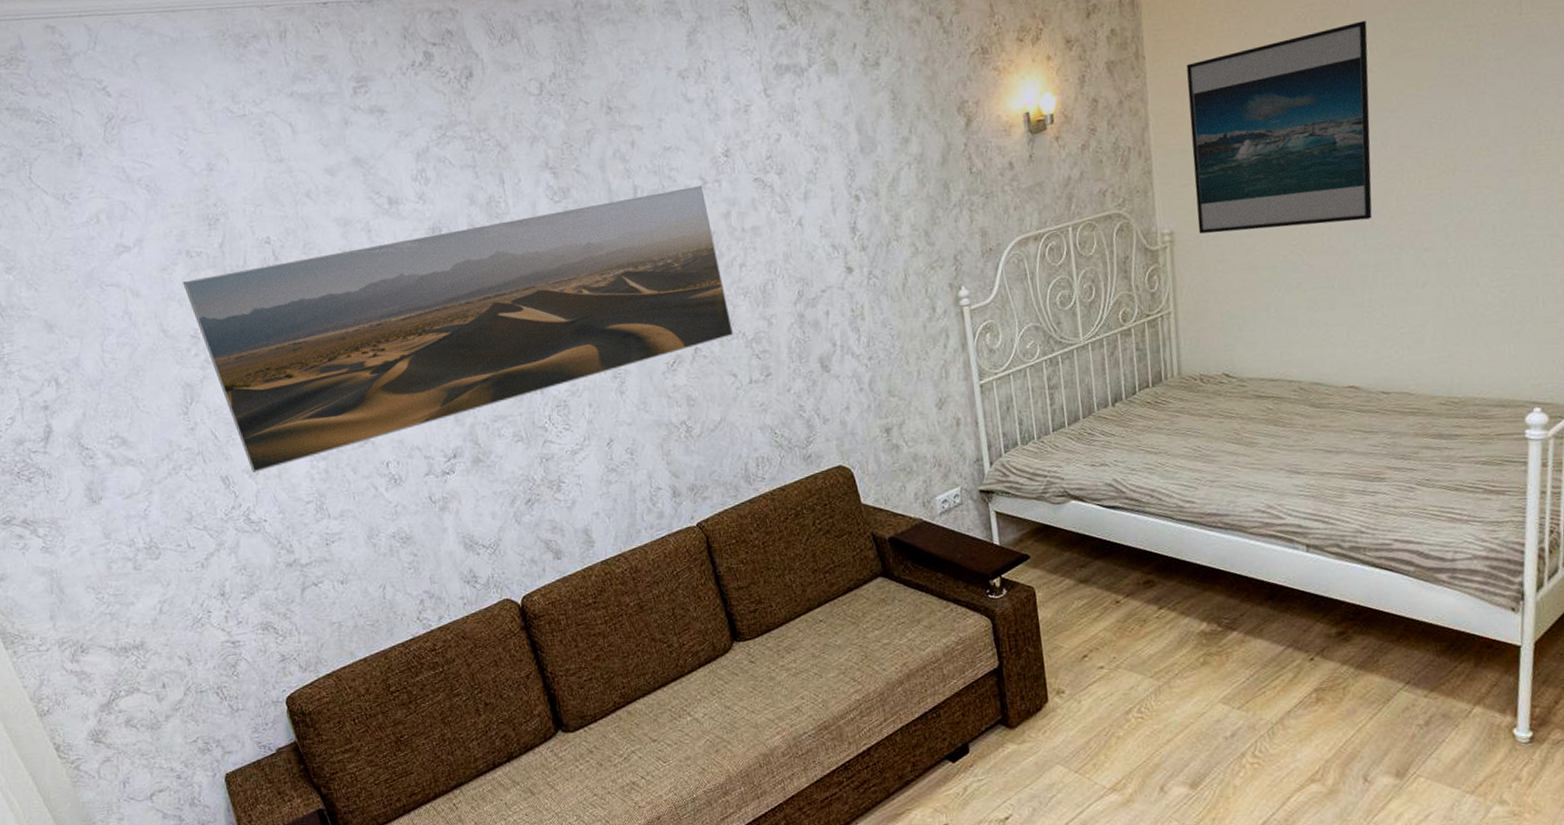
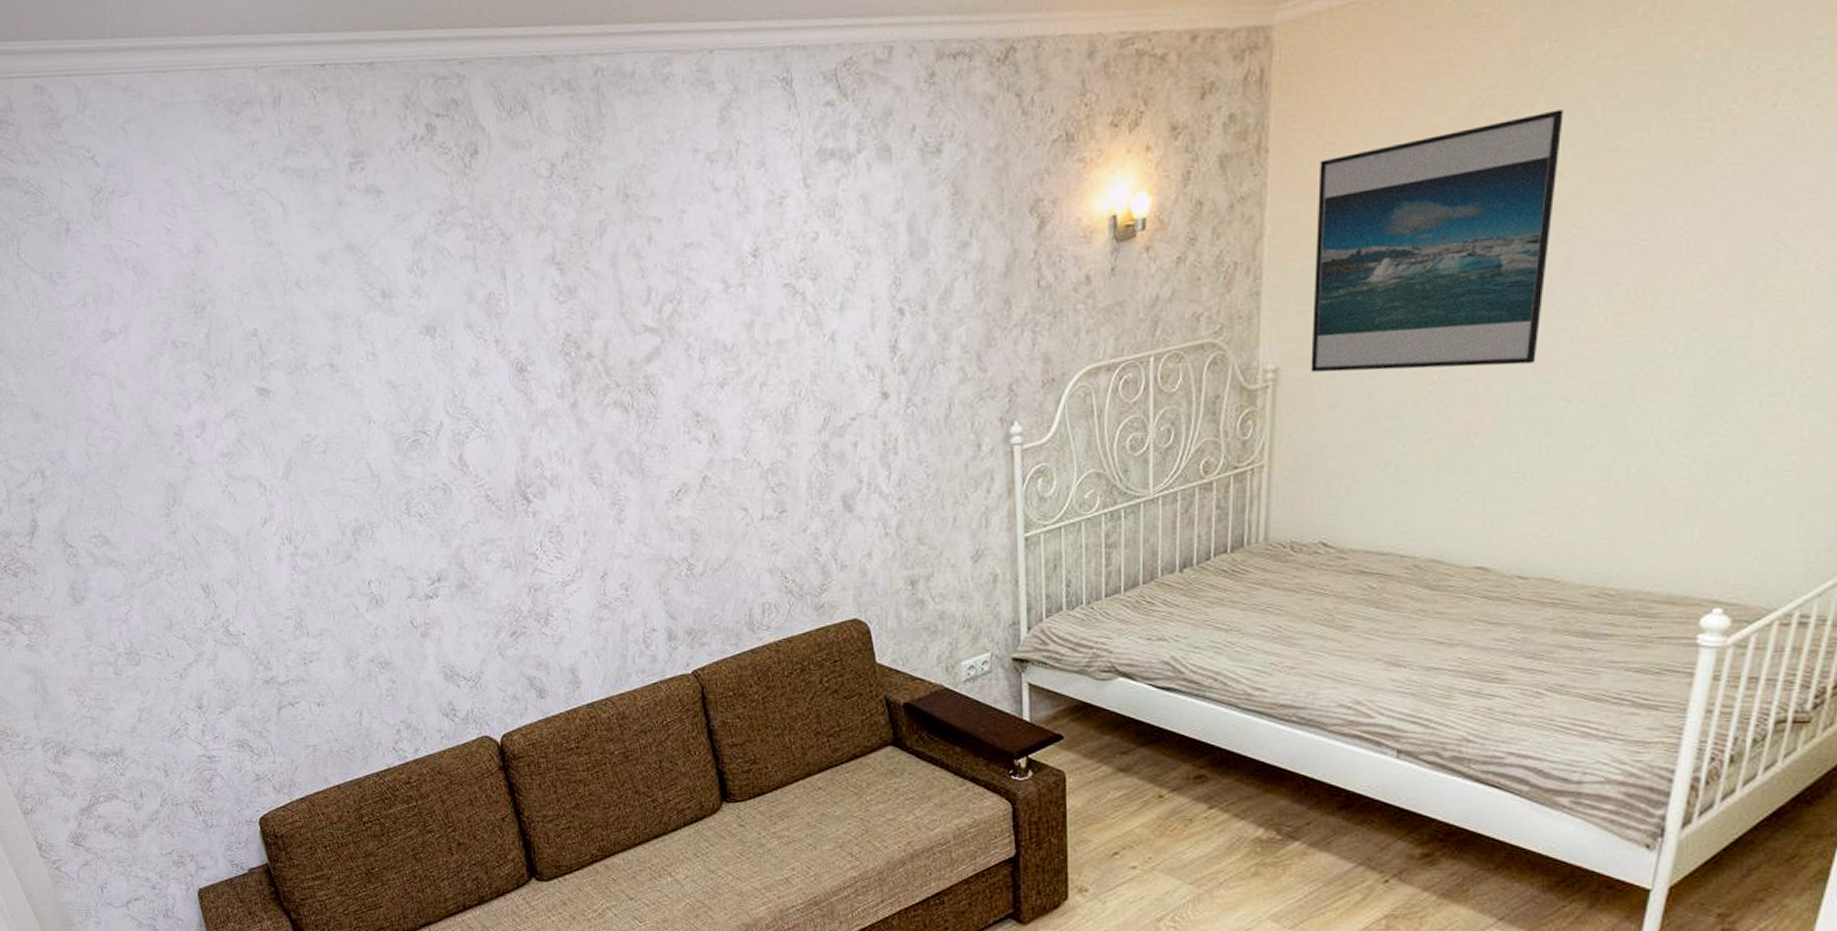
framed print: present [183,186,734,472] -> none [168,290,748,582]

